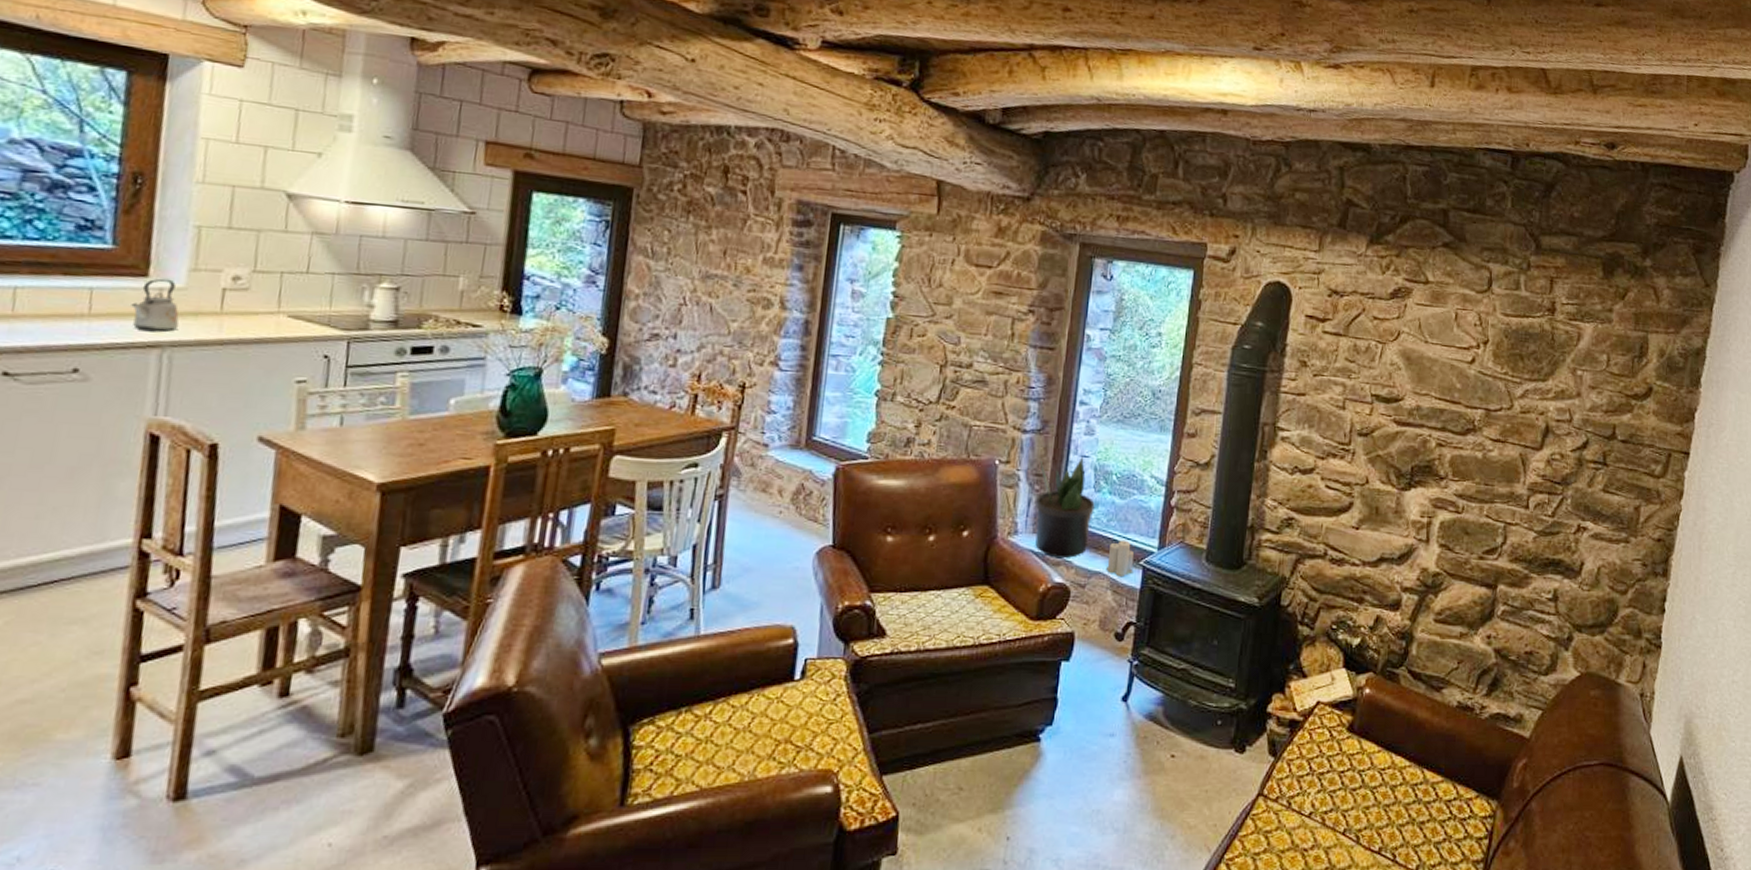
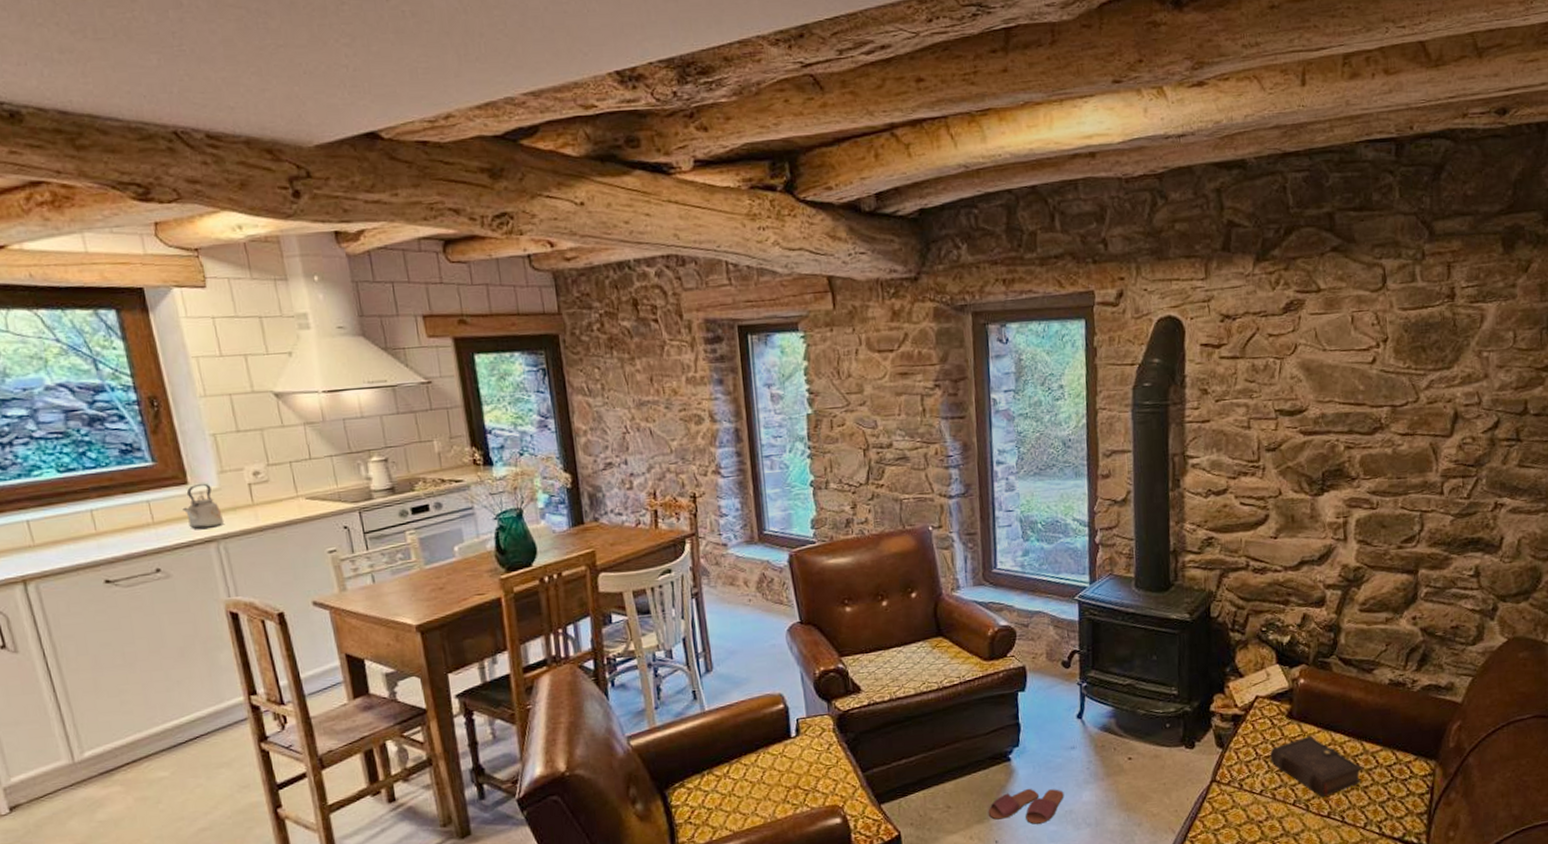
slippers: none [1004,777,1094,822] -> present [988,788,1064,824]
planter: present [1035,456,1095,558] -> none [968,511,1026,604]
candle: present [1107,540,1133,576] -> none [1045,580,1070,613]
book: none [1323,755,1421,846] -> present [1269,735,1363,809]

